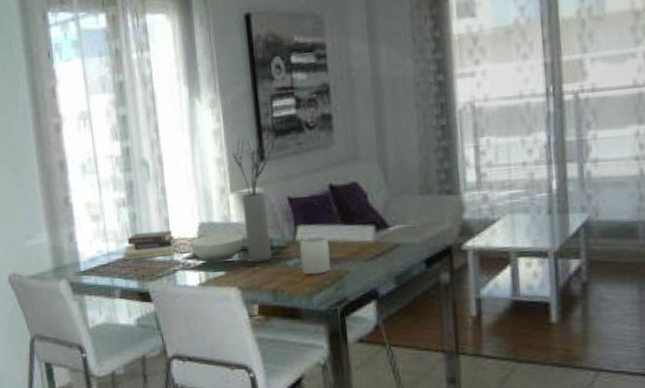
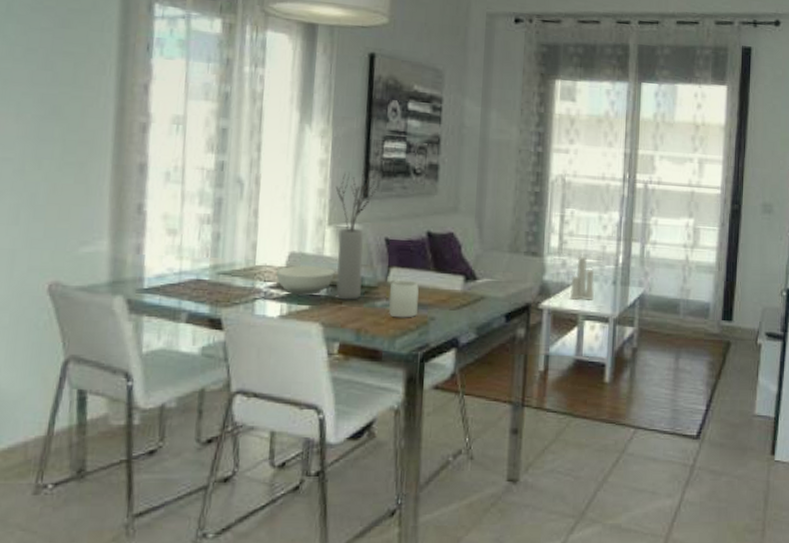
books: present [123,230,175,260] -> none [198,254,260,283]
candle: none [496,184,527,236] -> present [570,253,595,300]

